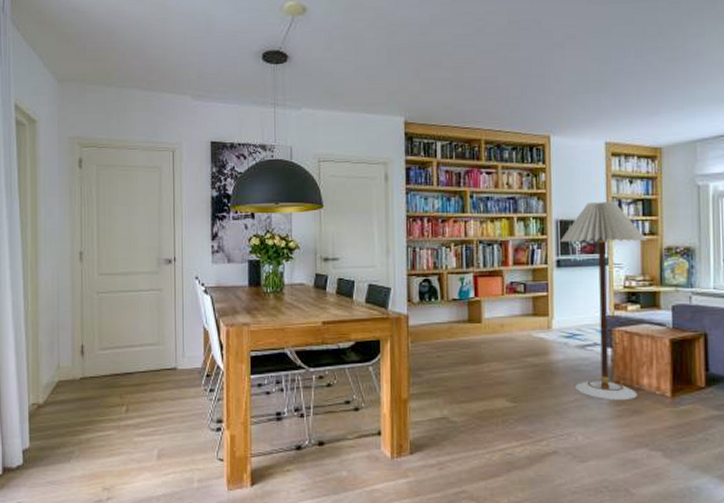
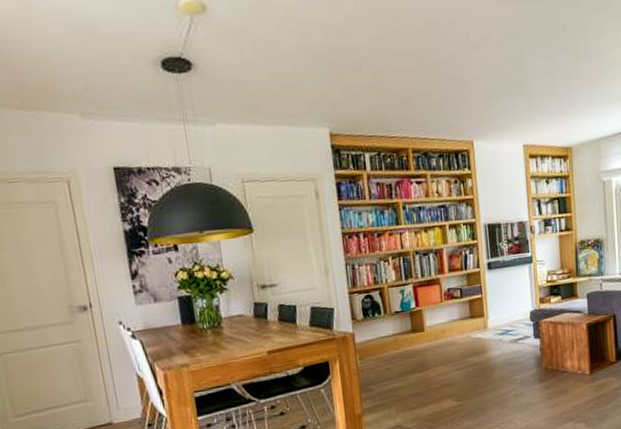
floor lamp: present [560,200,648,401] -> none [489,201,564,386]

